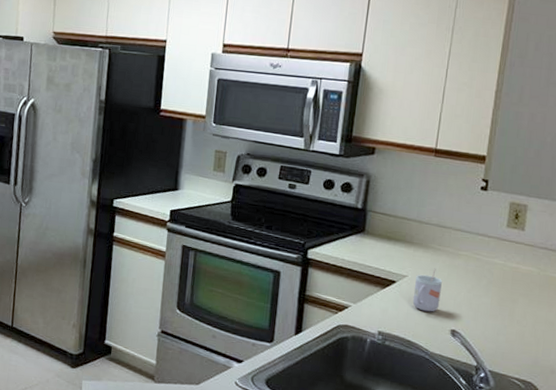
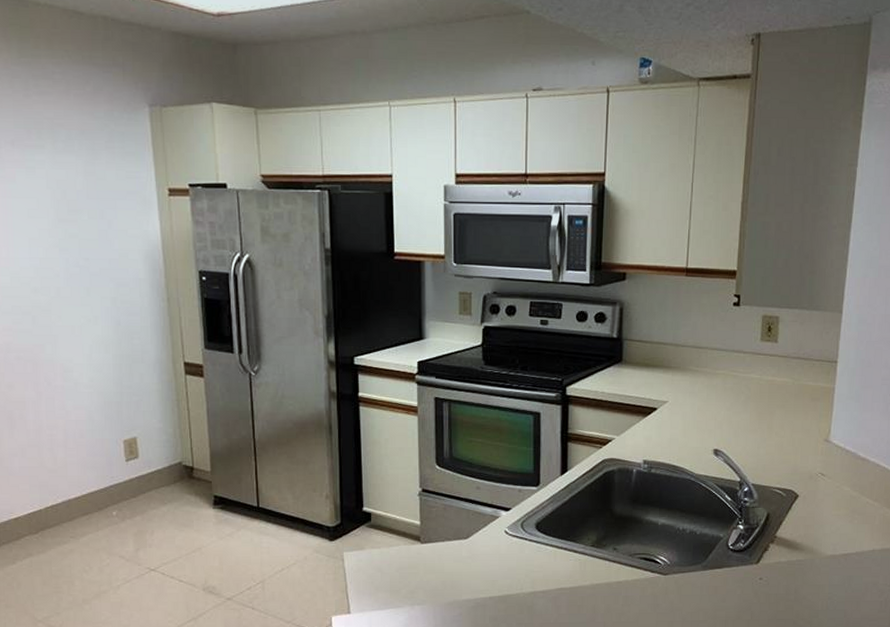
mug: present [412,268,442,312] -> none [675,390,702,435]

